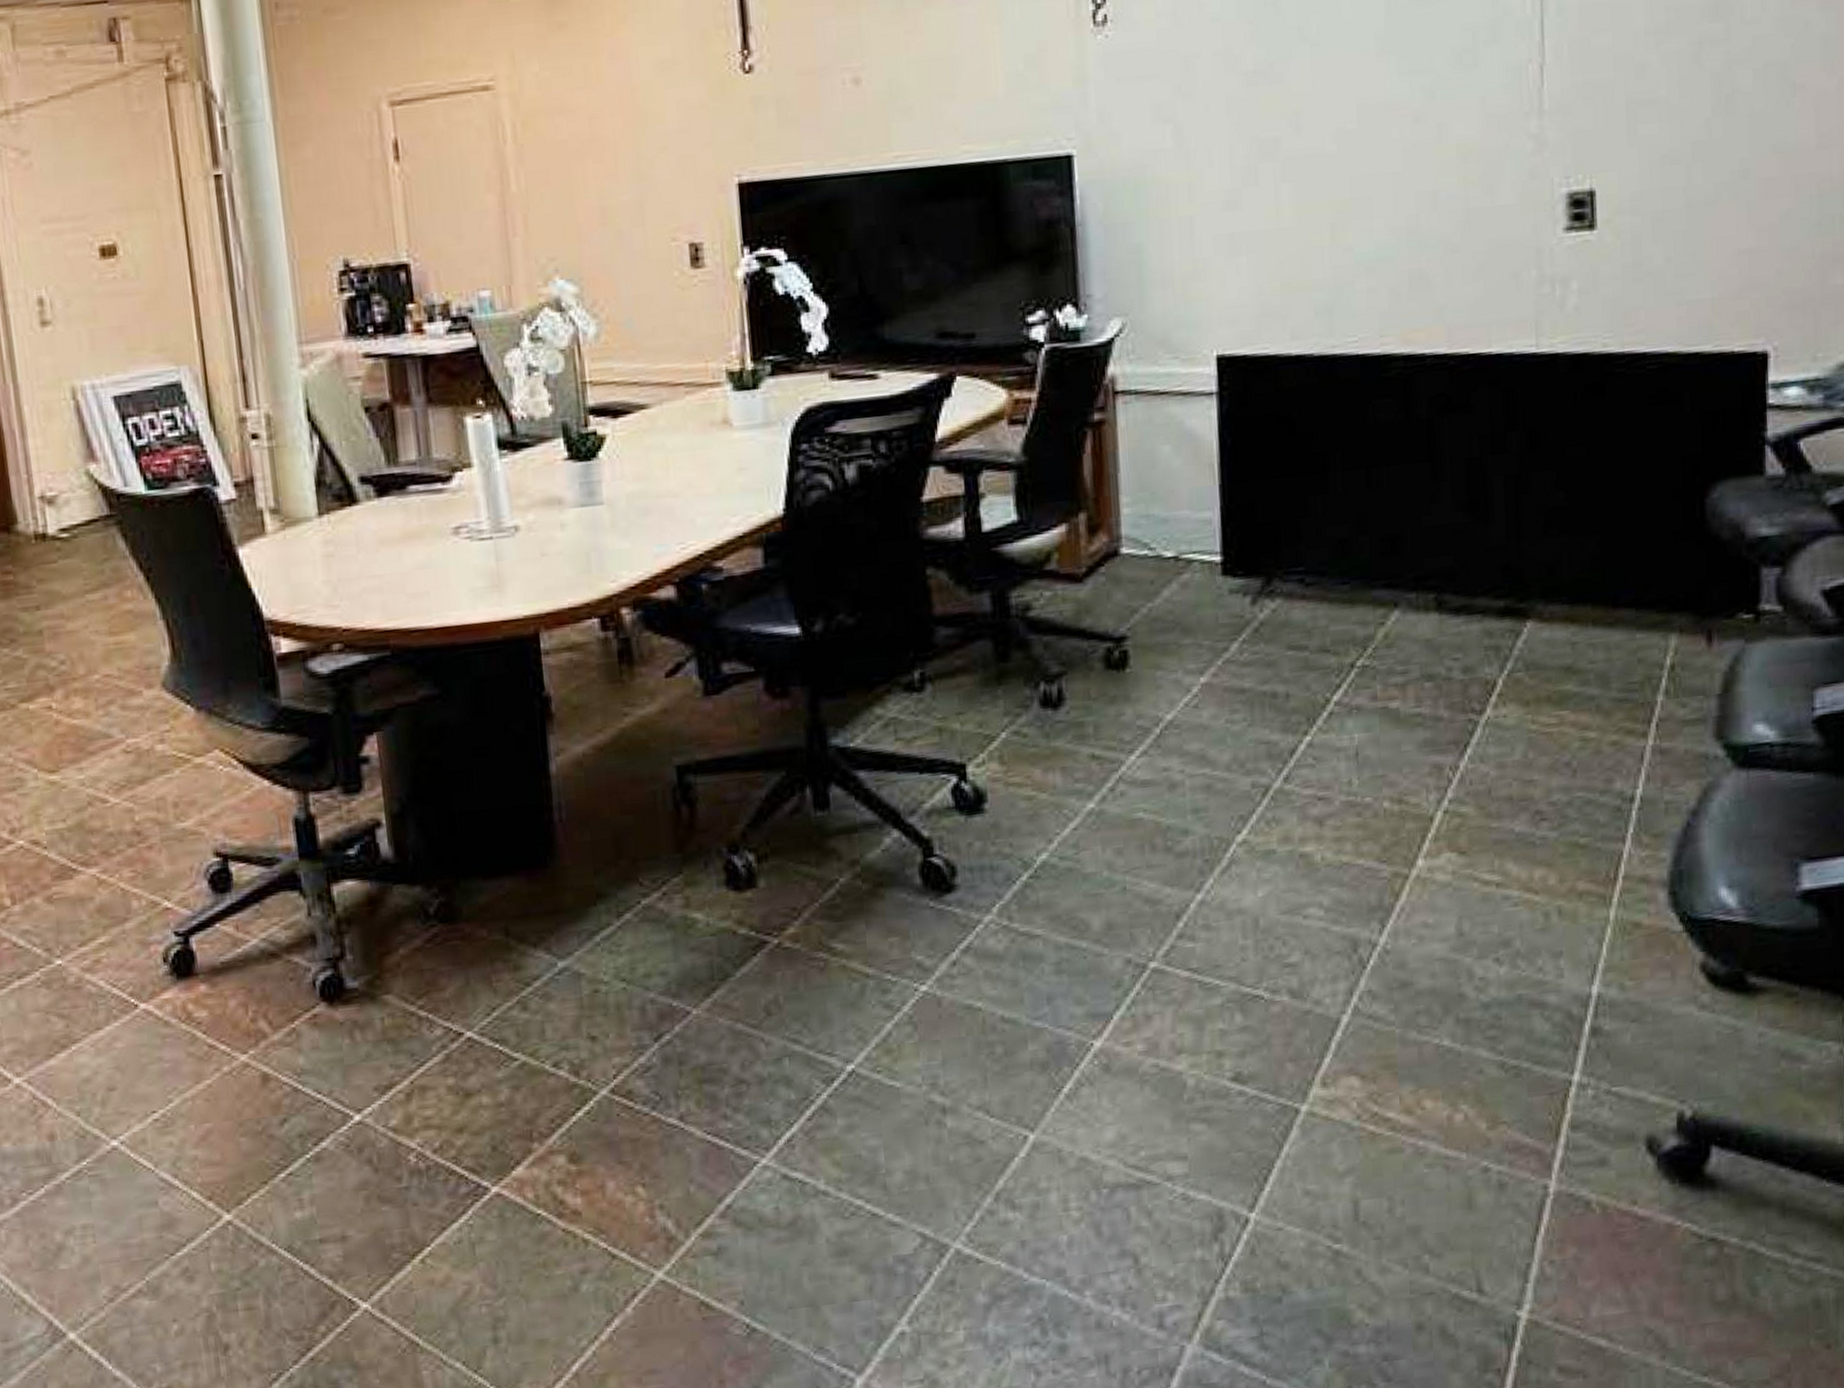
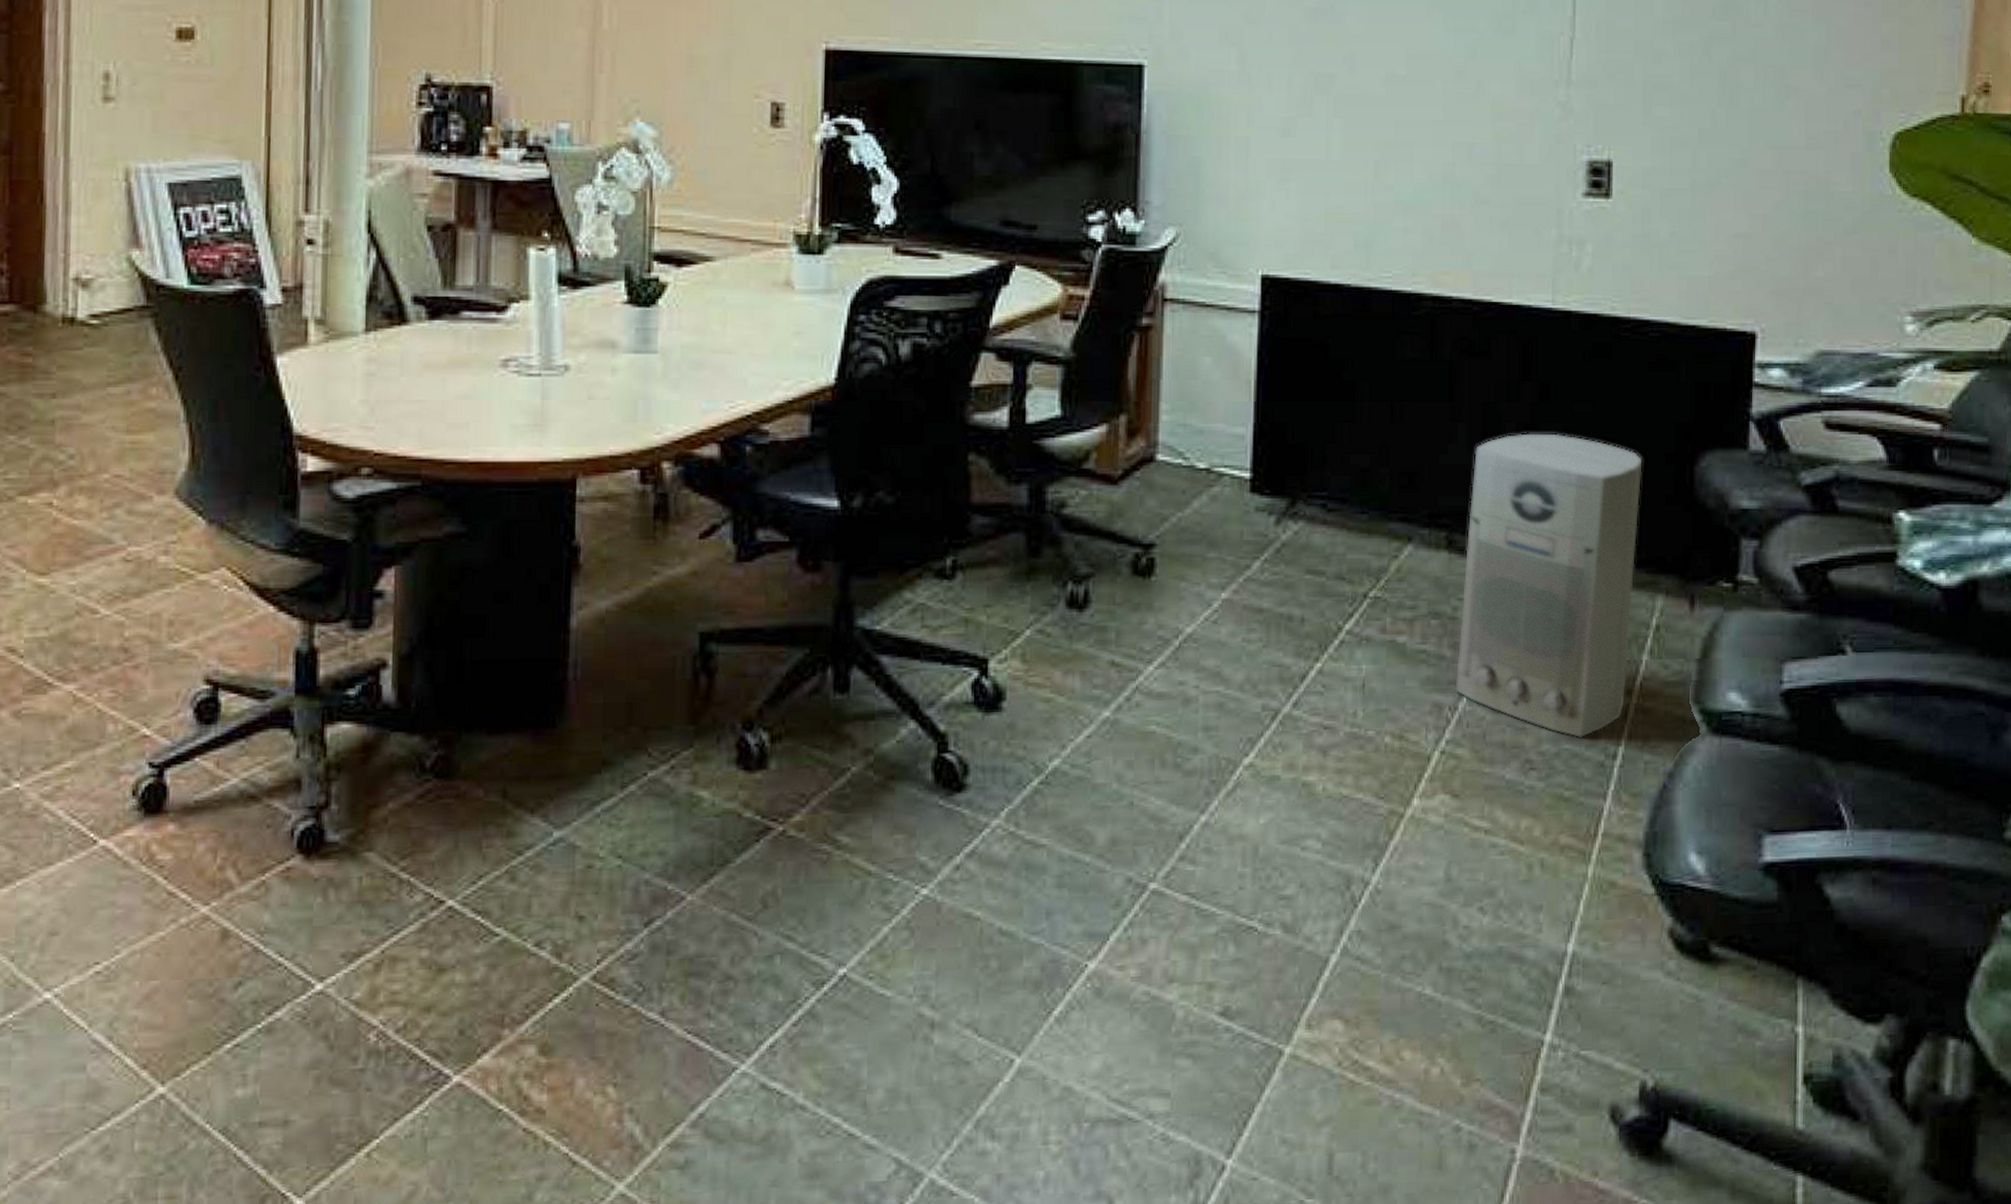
air purifier: none [1454,481,1647,786] -> present [1455,433,1643,739]

